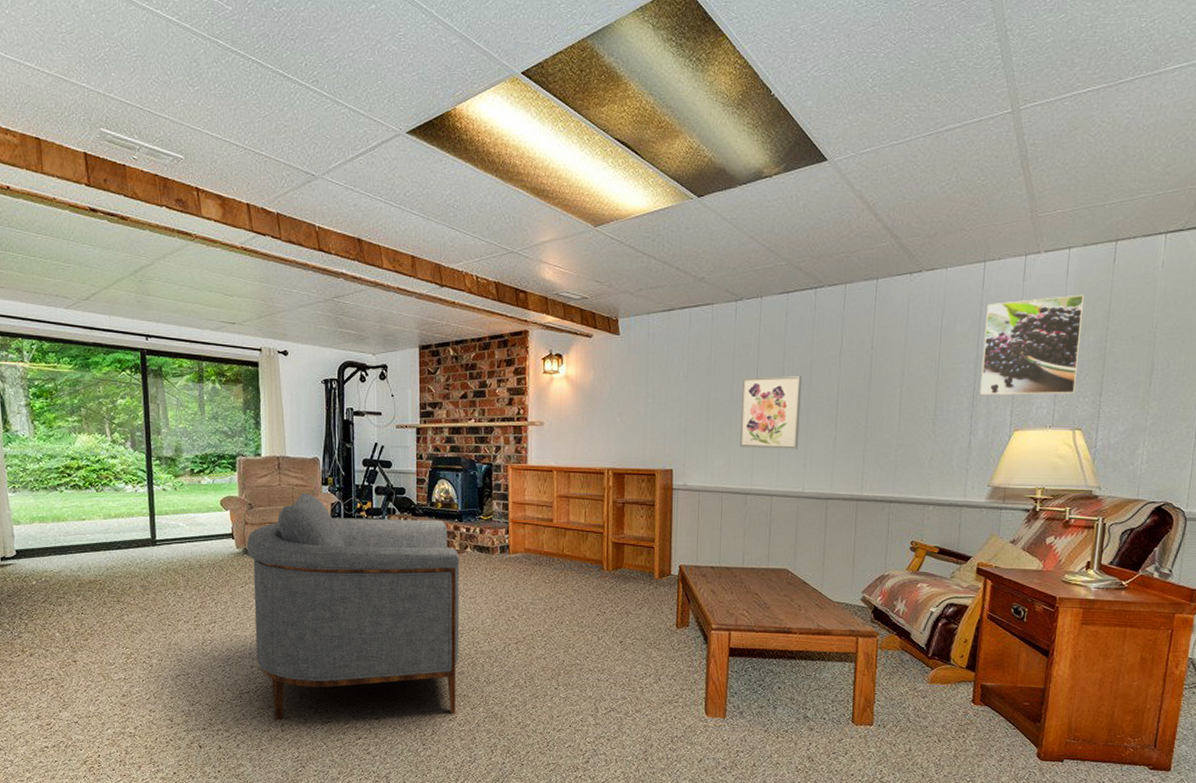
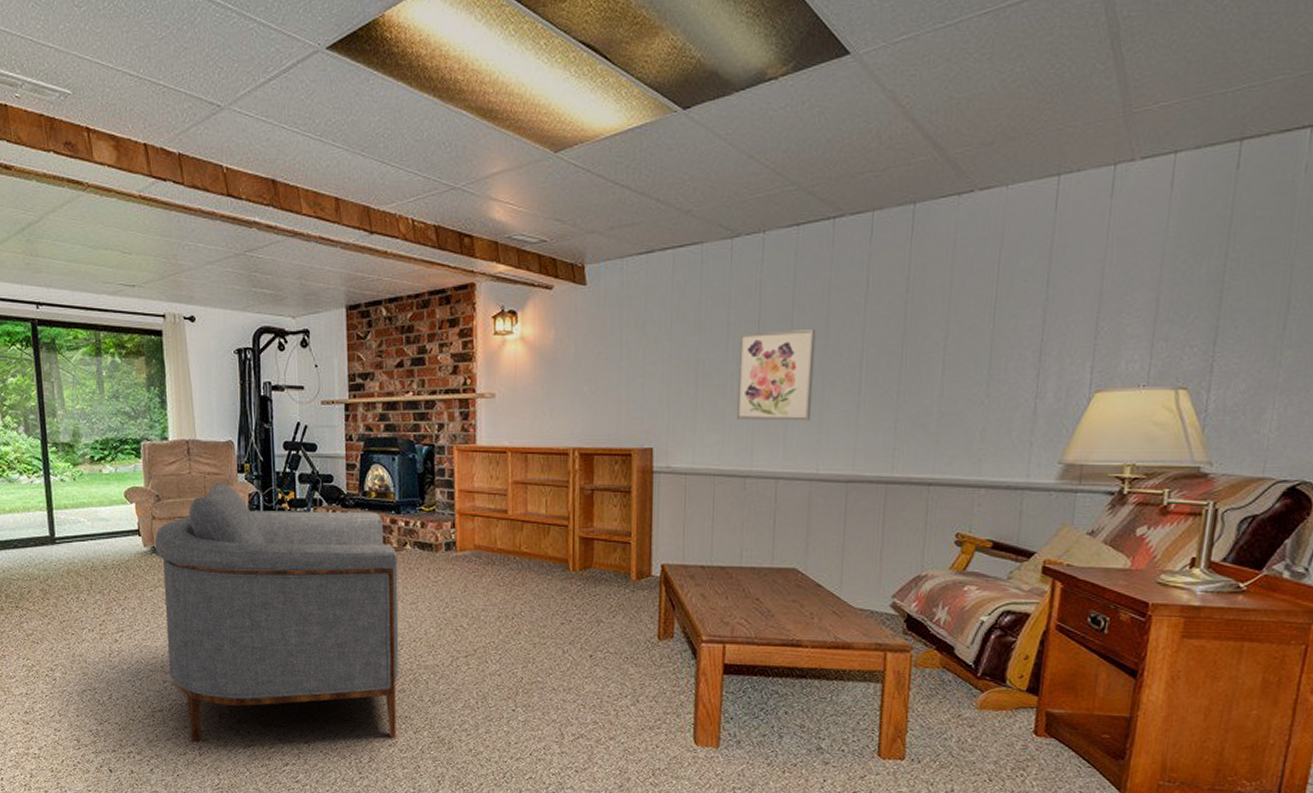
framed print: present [979,294,1085,395] -> none [1049,212,1196,347]

